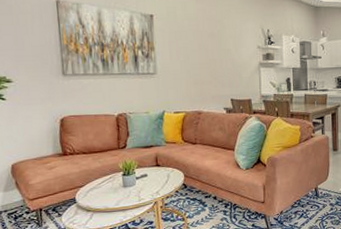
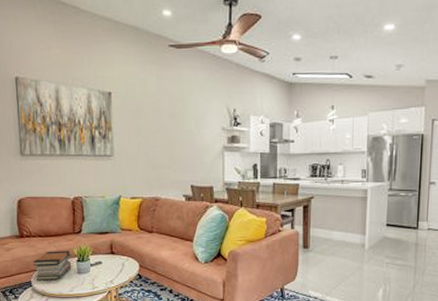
book stack: none [77,166,118,197] -> present [33,251,72,281]

